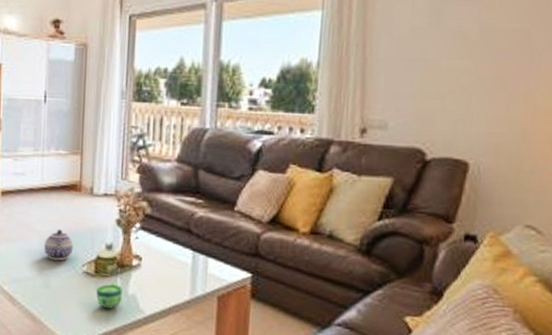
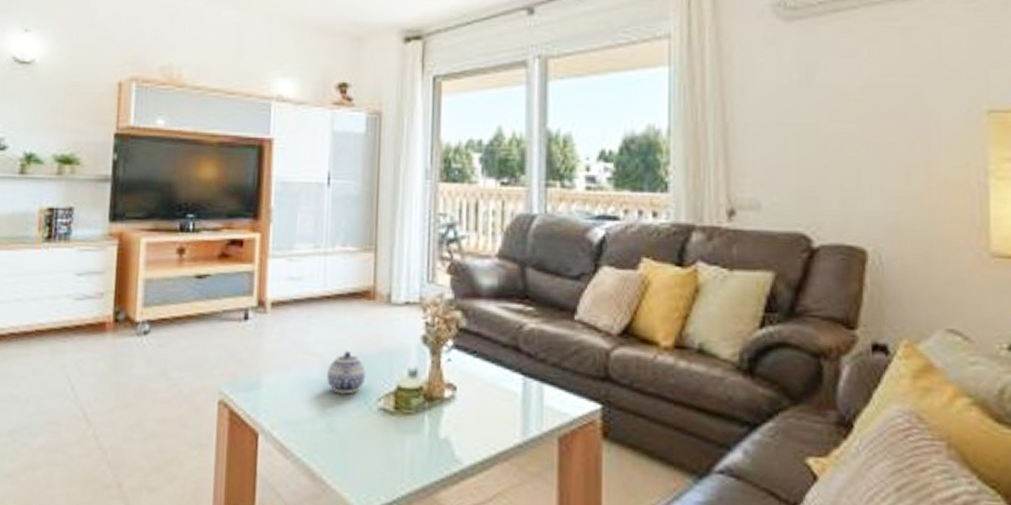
cup: present [96,283,122,310] -> none [397,423,431,460]

